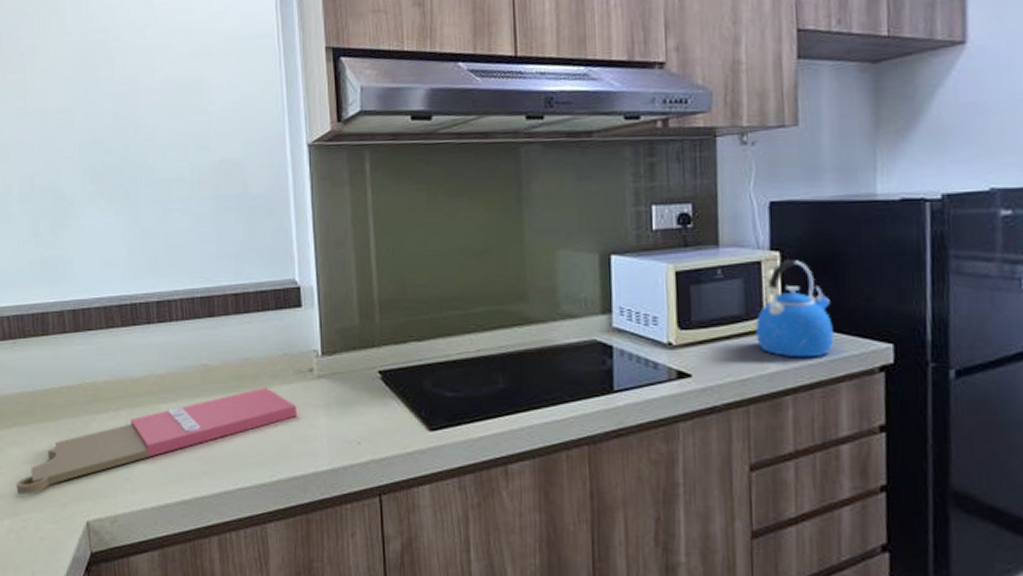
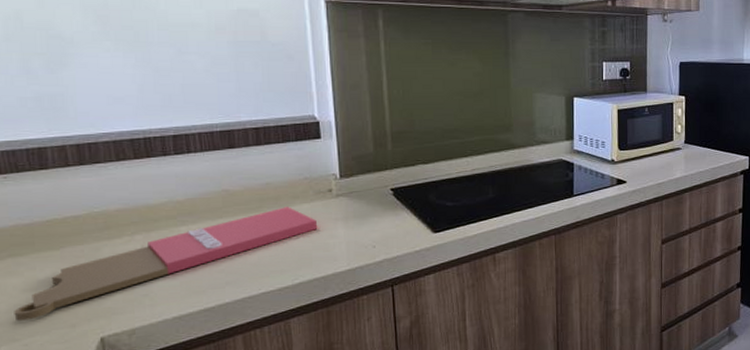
kettle: present [756,259,834,358] -> none [668,101,715,168]

